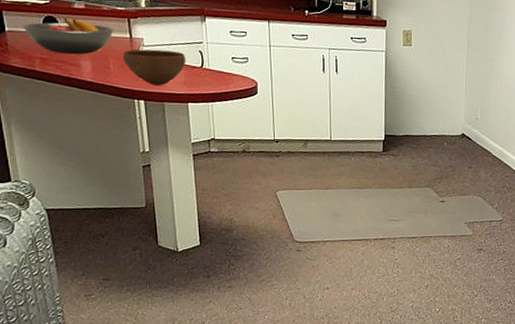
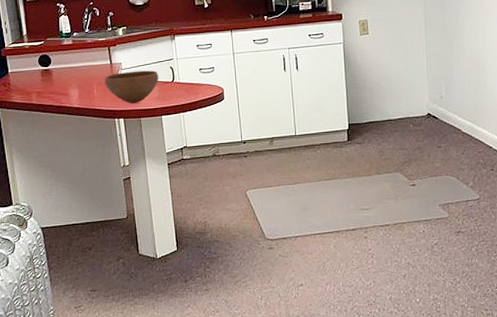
fruit bowl: present [23,18,114,55] -> none [23,54,97,86]

